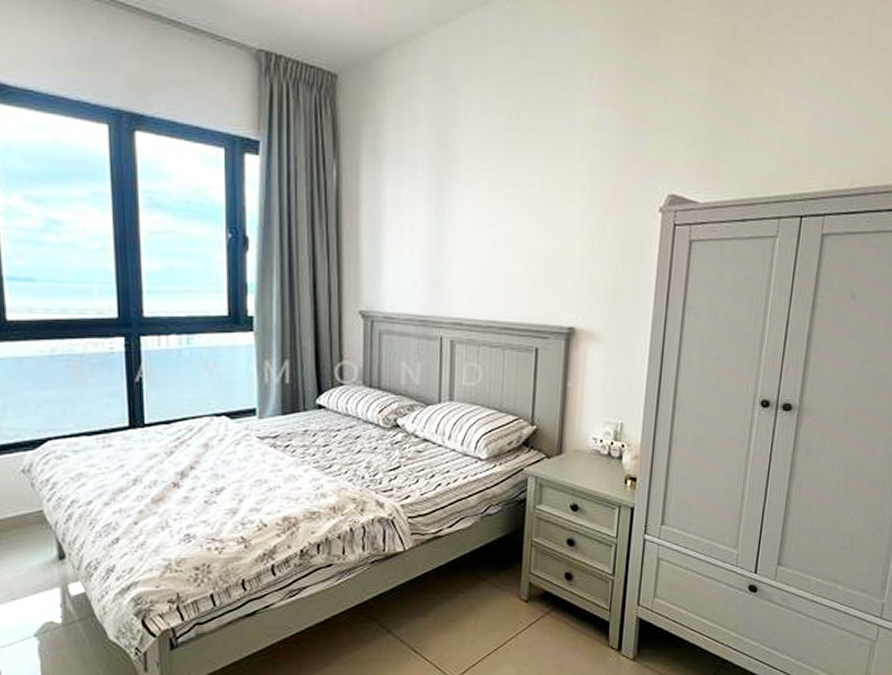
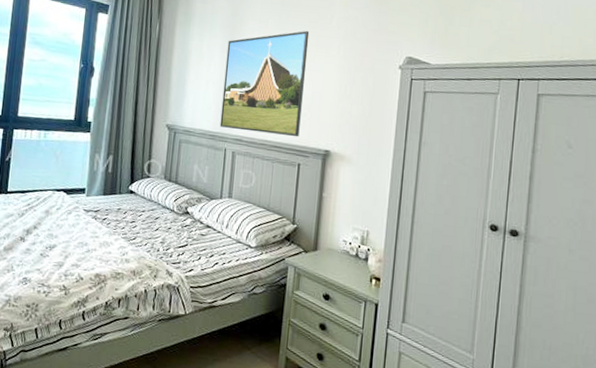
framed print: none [432,164,545,314] -> present [219,30,310,137]

